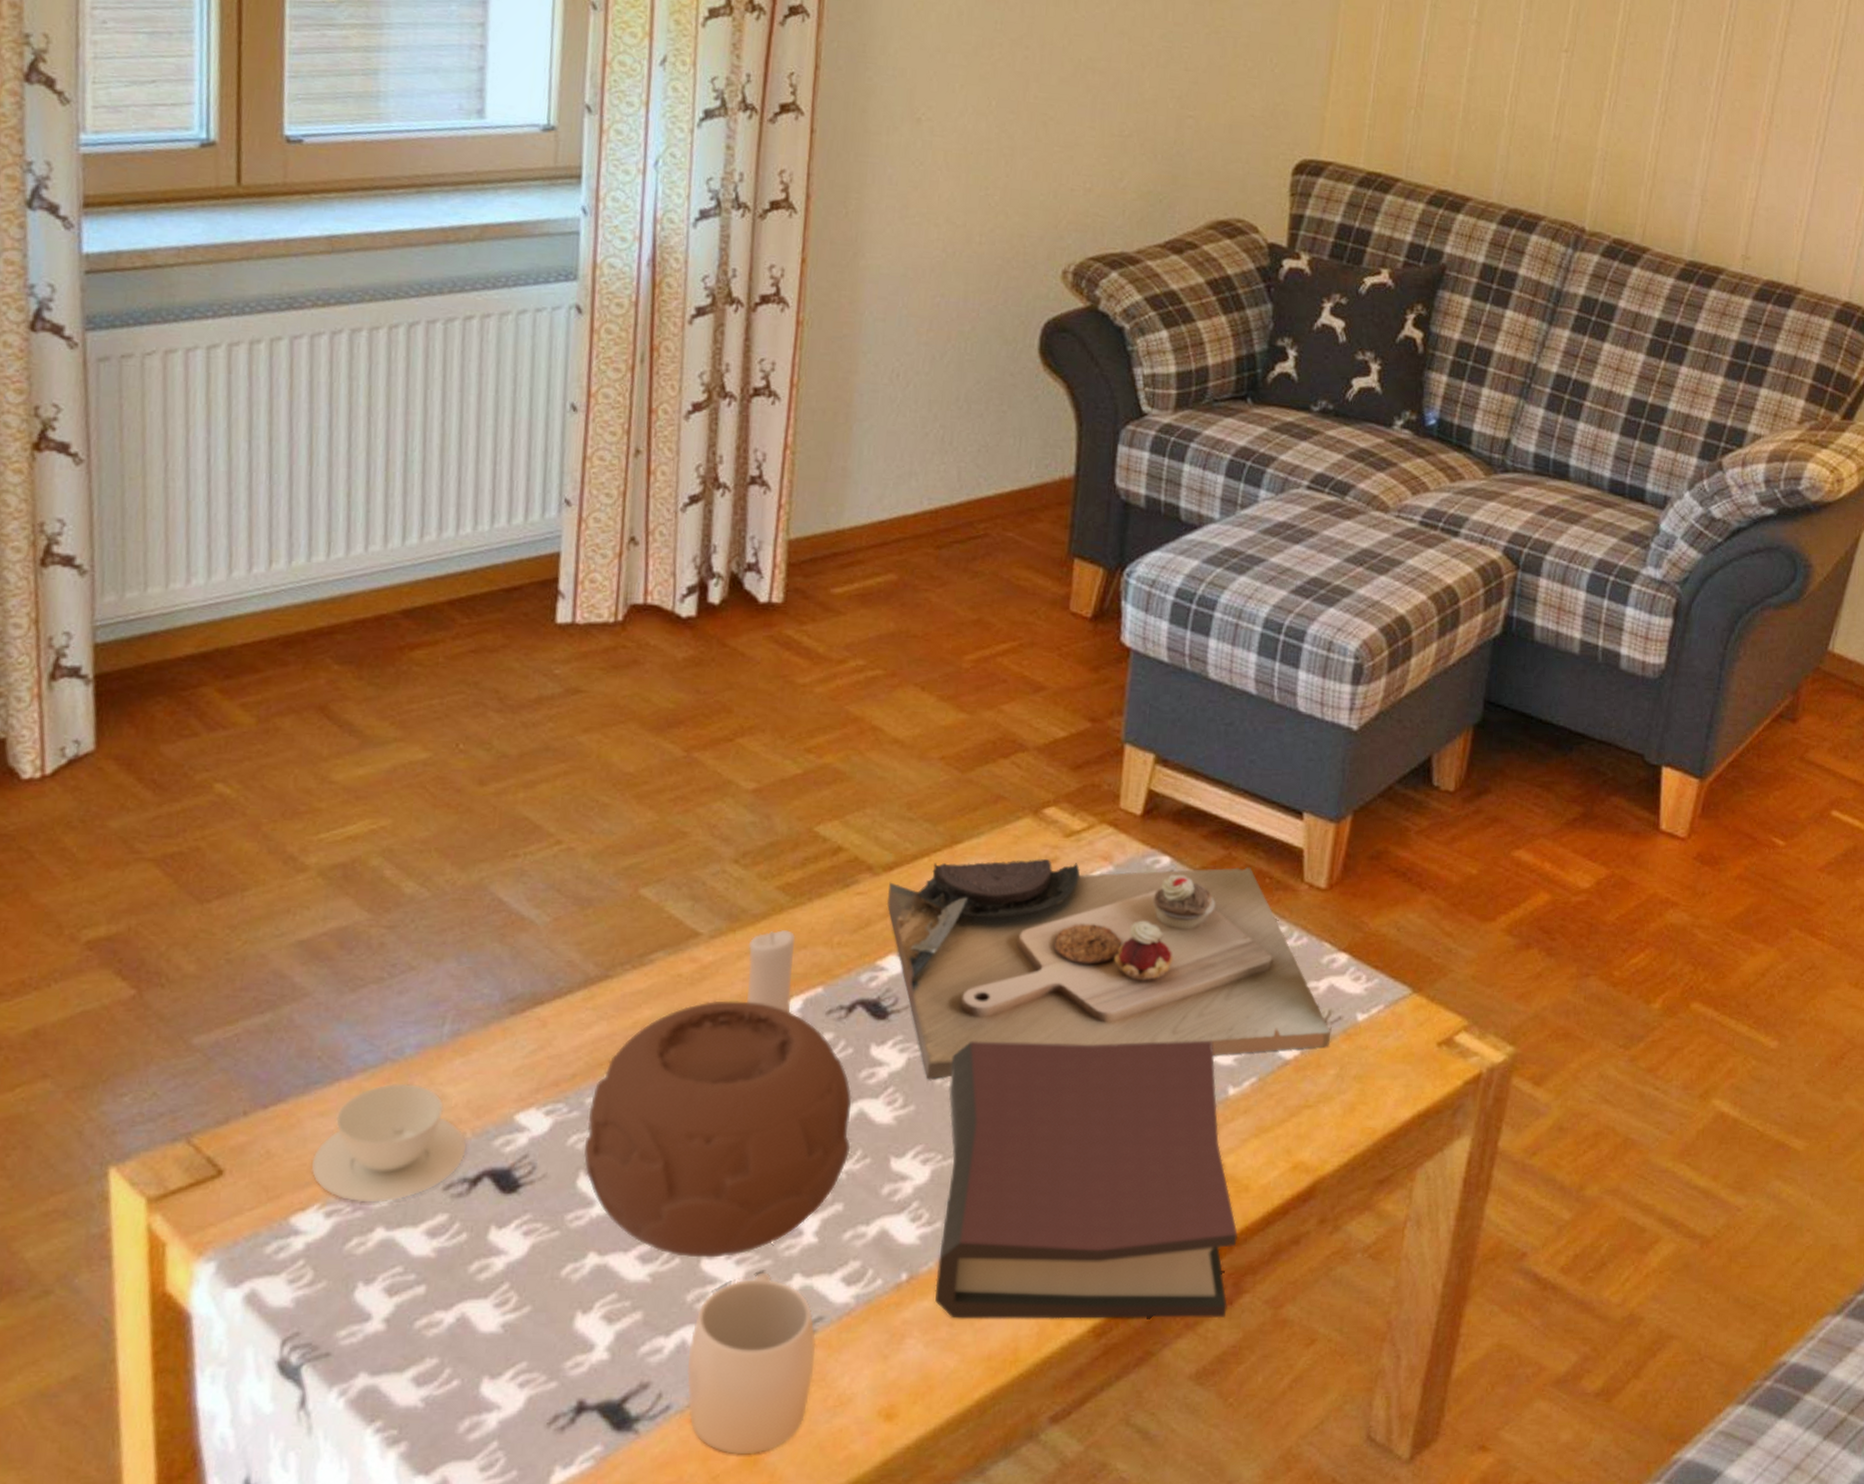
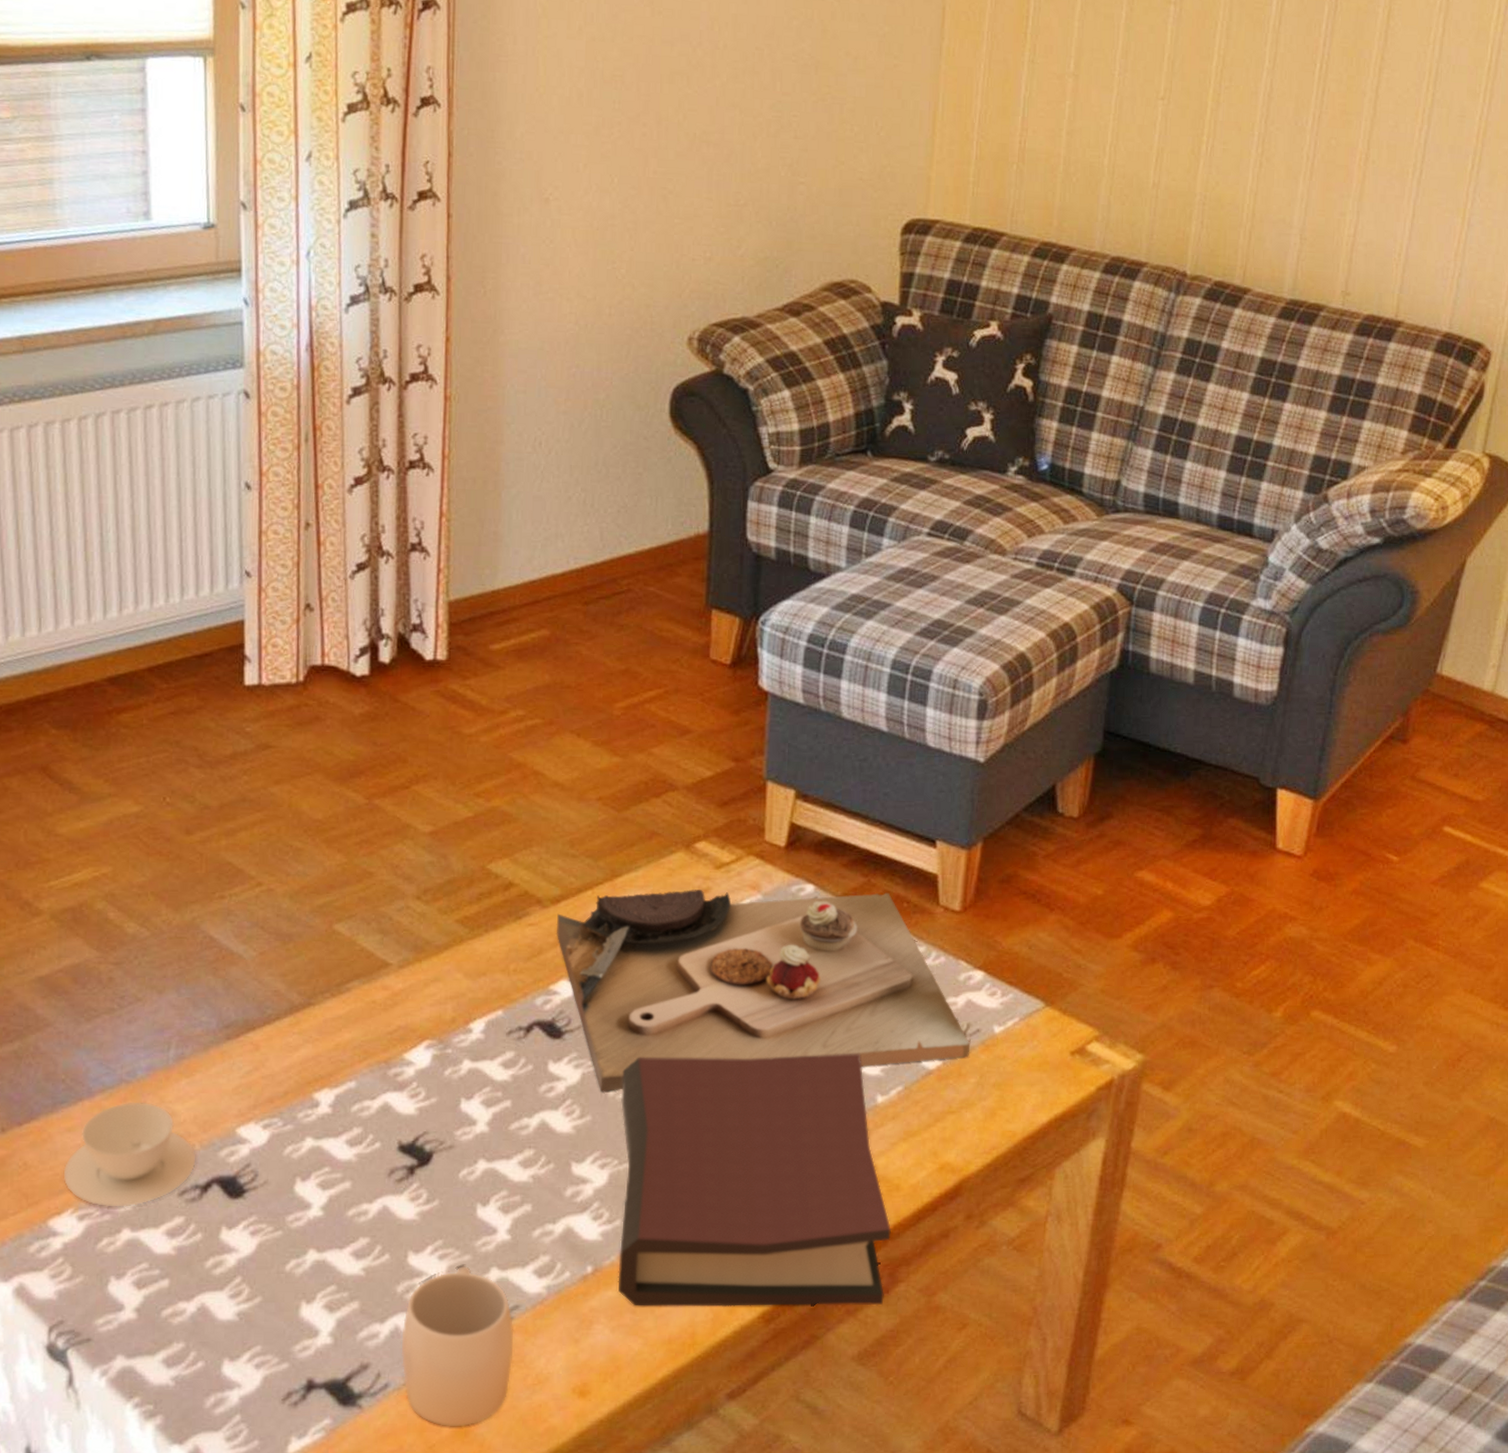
decorative bowl: present [583,1000,852,1258] -> none [298,1024,536,1254]
candle: present [744,930,796,1012] -> none [433,959,476,1034]

